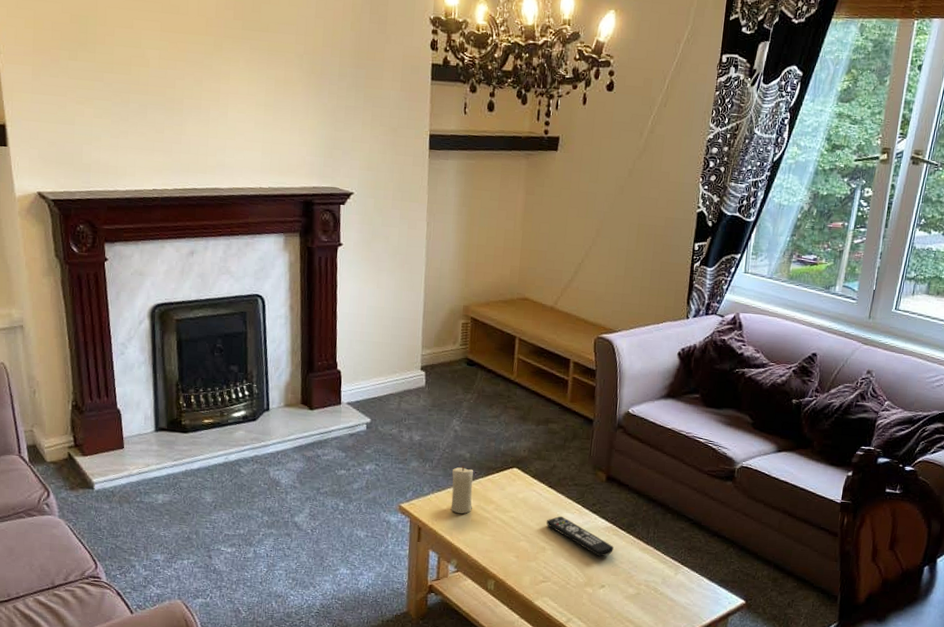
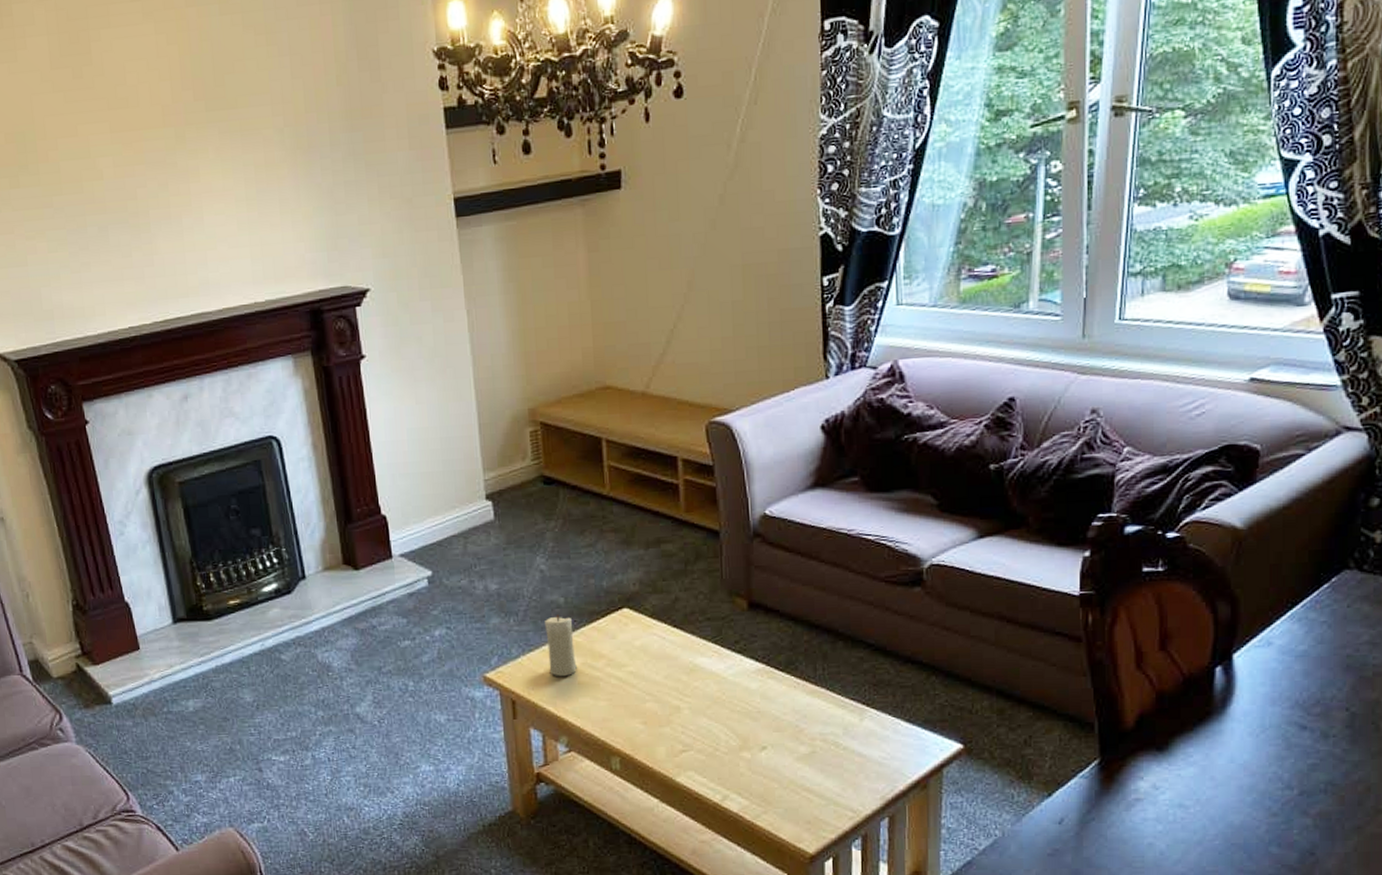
remote control: present [546,516,614,557] -> none [676,662,771,710]

